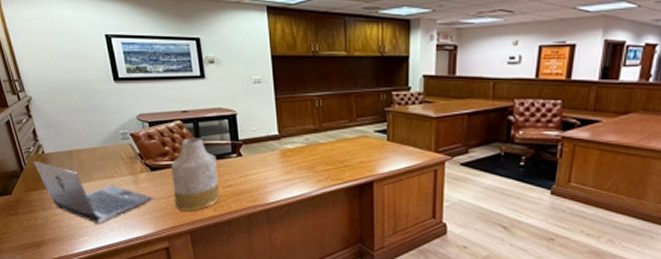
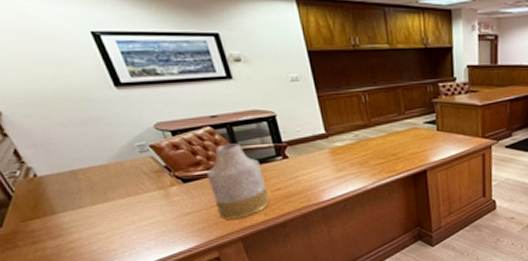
laptop computer: present [33,160,155,224] -> none [23,185,194,245]

